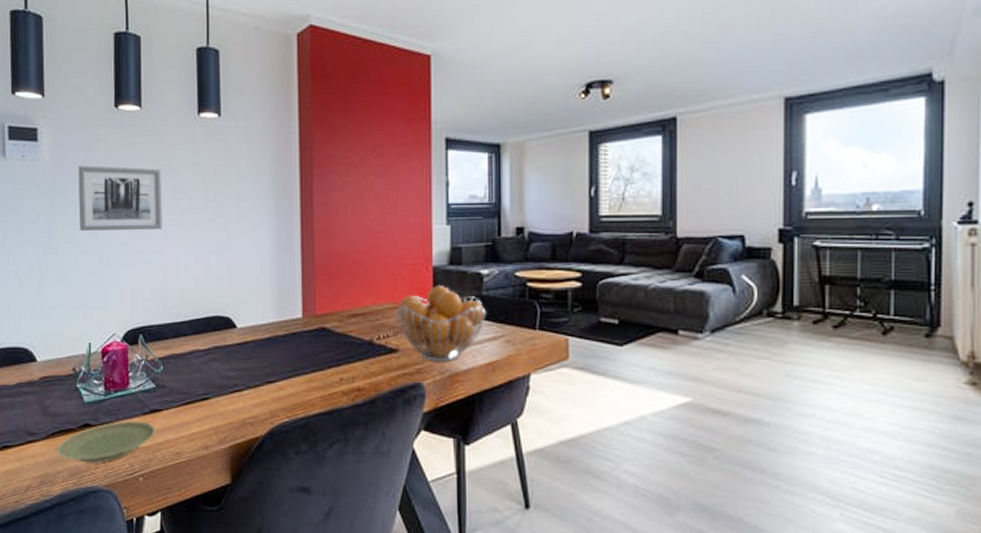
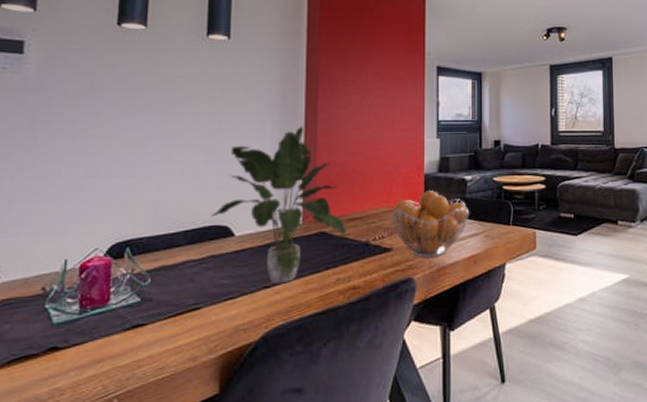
plate: present [56,421,157,463] -> none [11,338,138,391]
wall art: present [78,165,162,232] -> none [65,80,165,145]
potted plant: none [213,211,348,380] -> present [211,126,346,284]

